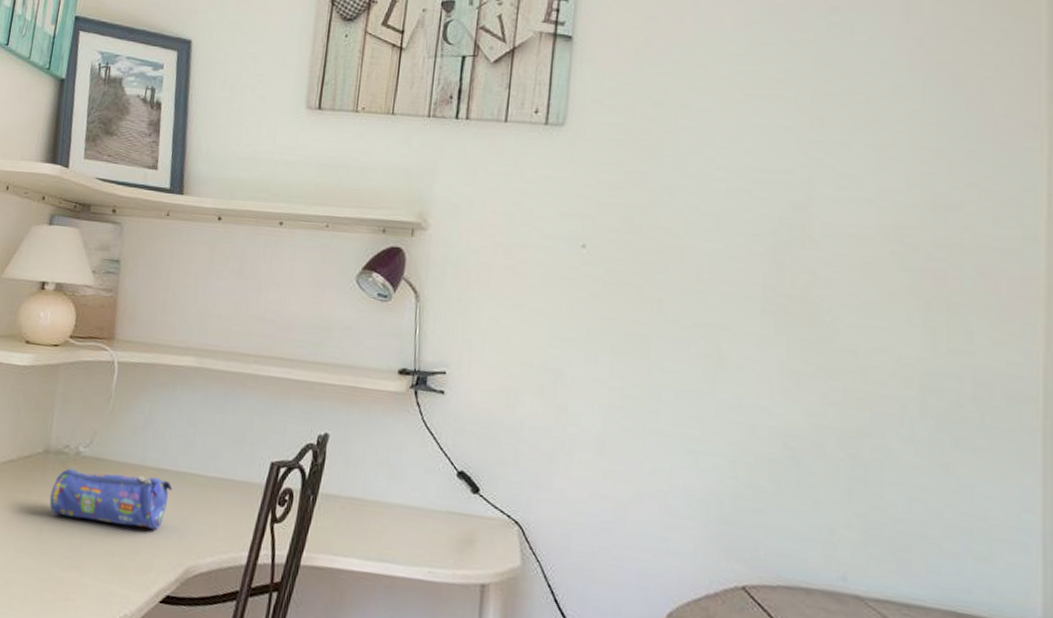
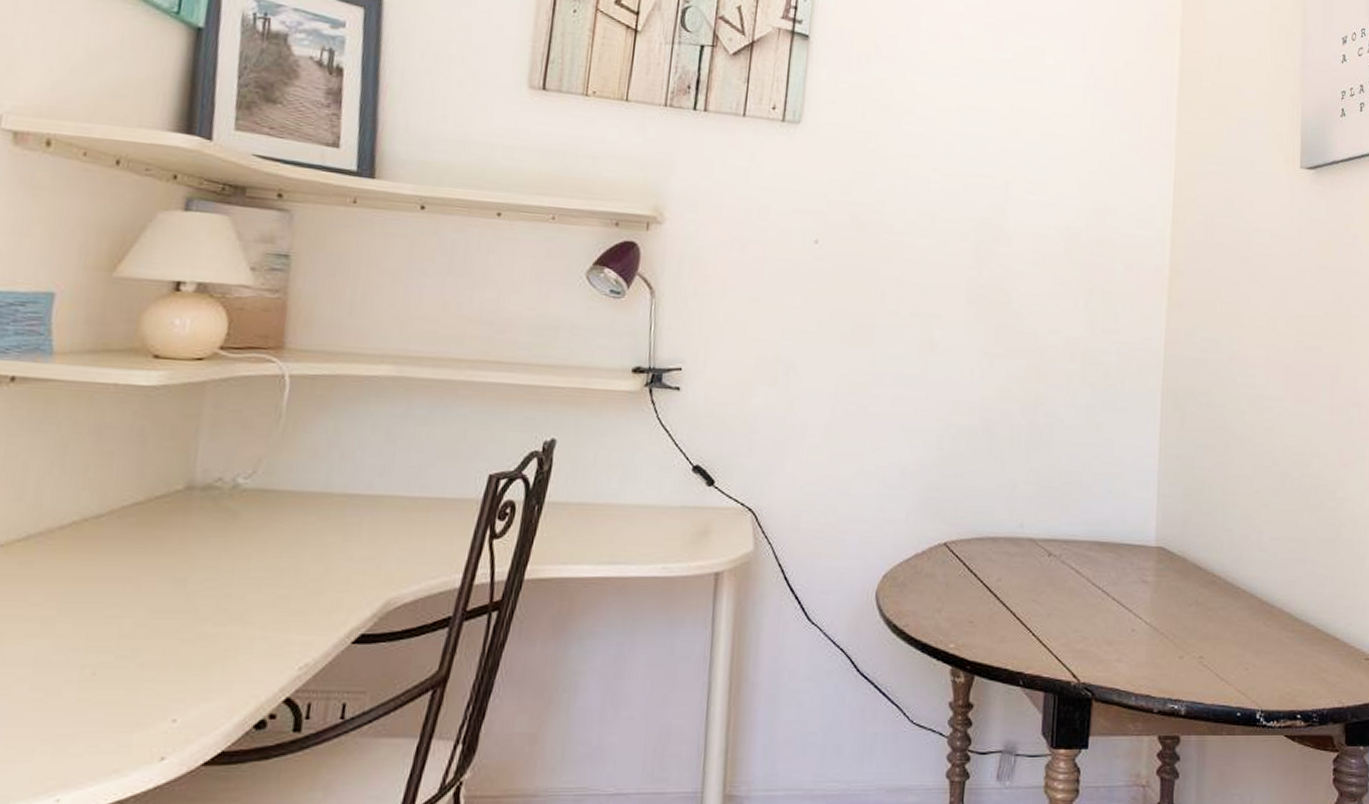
pencil case: present [49,467,173,530] -> none [195,504,367,564]

